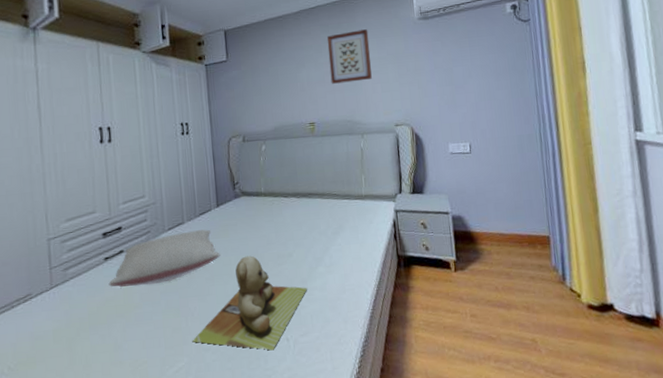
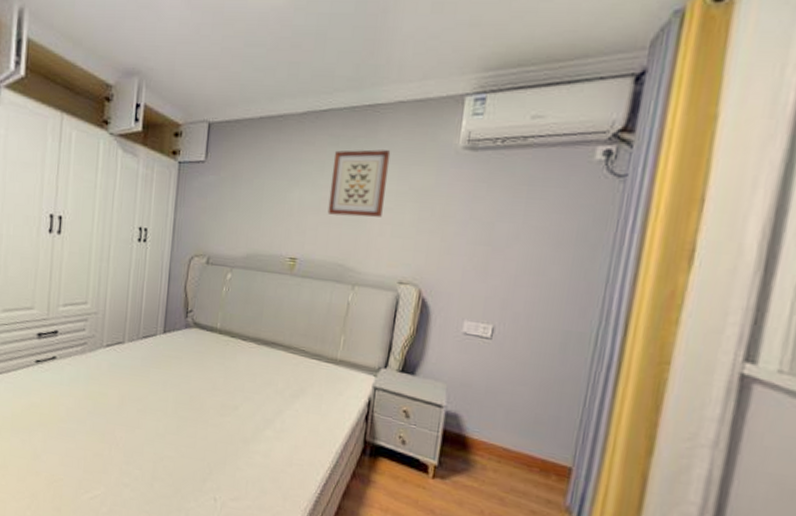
pillow: present [108,229,220,288] -> none [36,352,158,403]
teddy bear: present [192,255,307,351] -> none [112,396,248,506]

